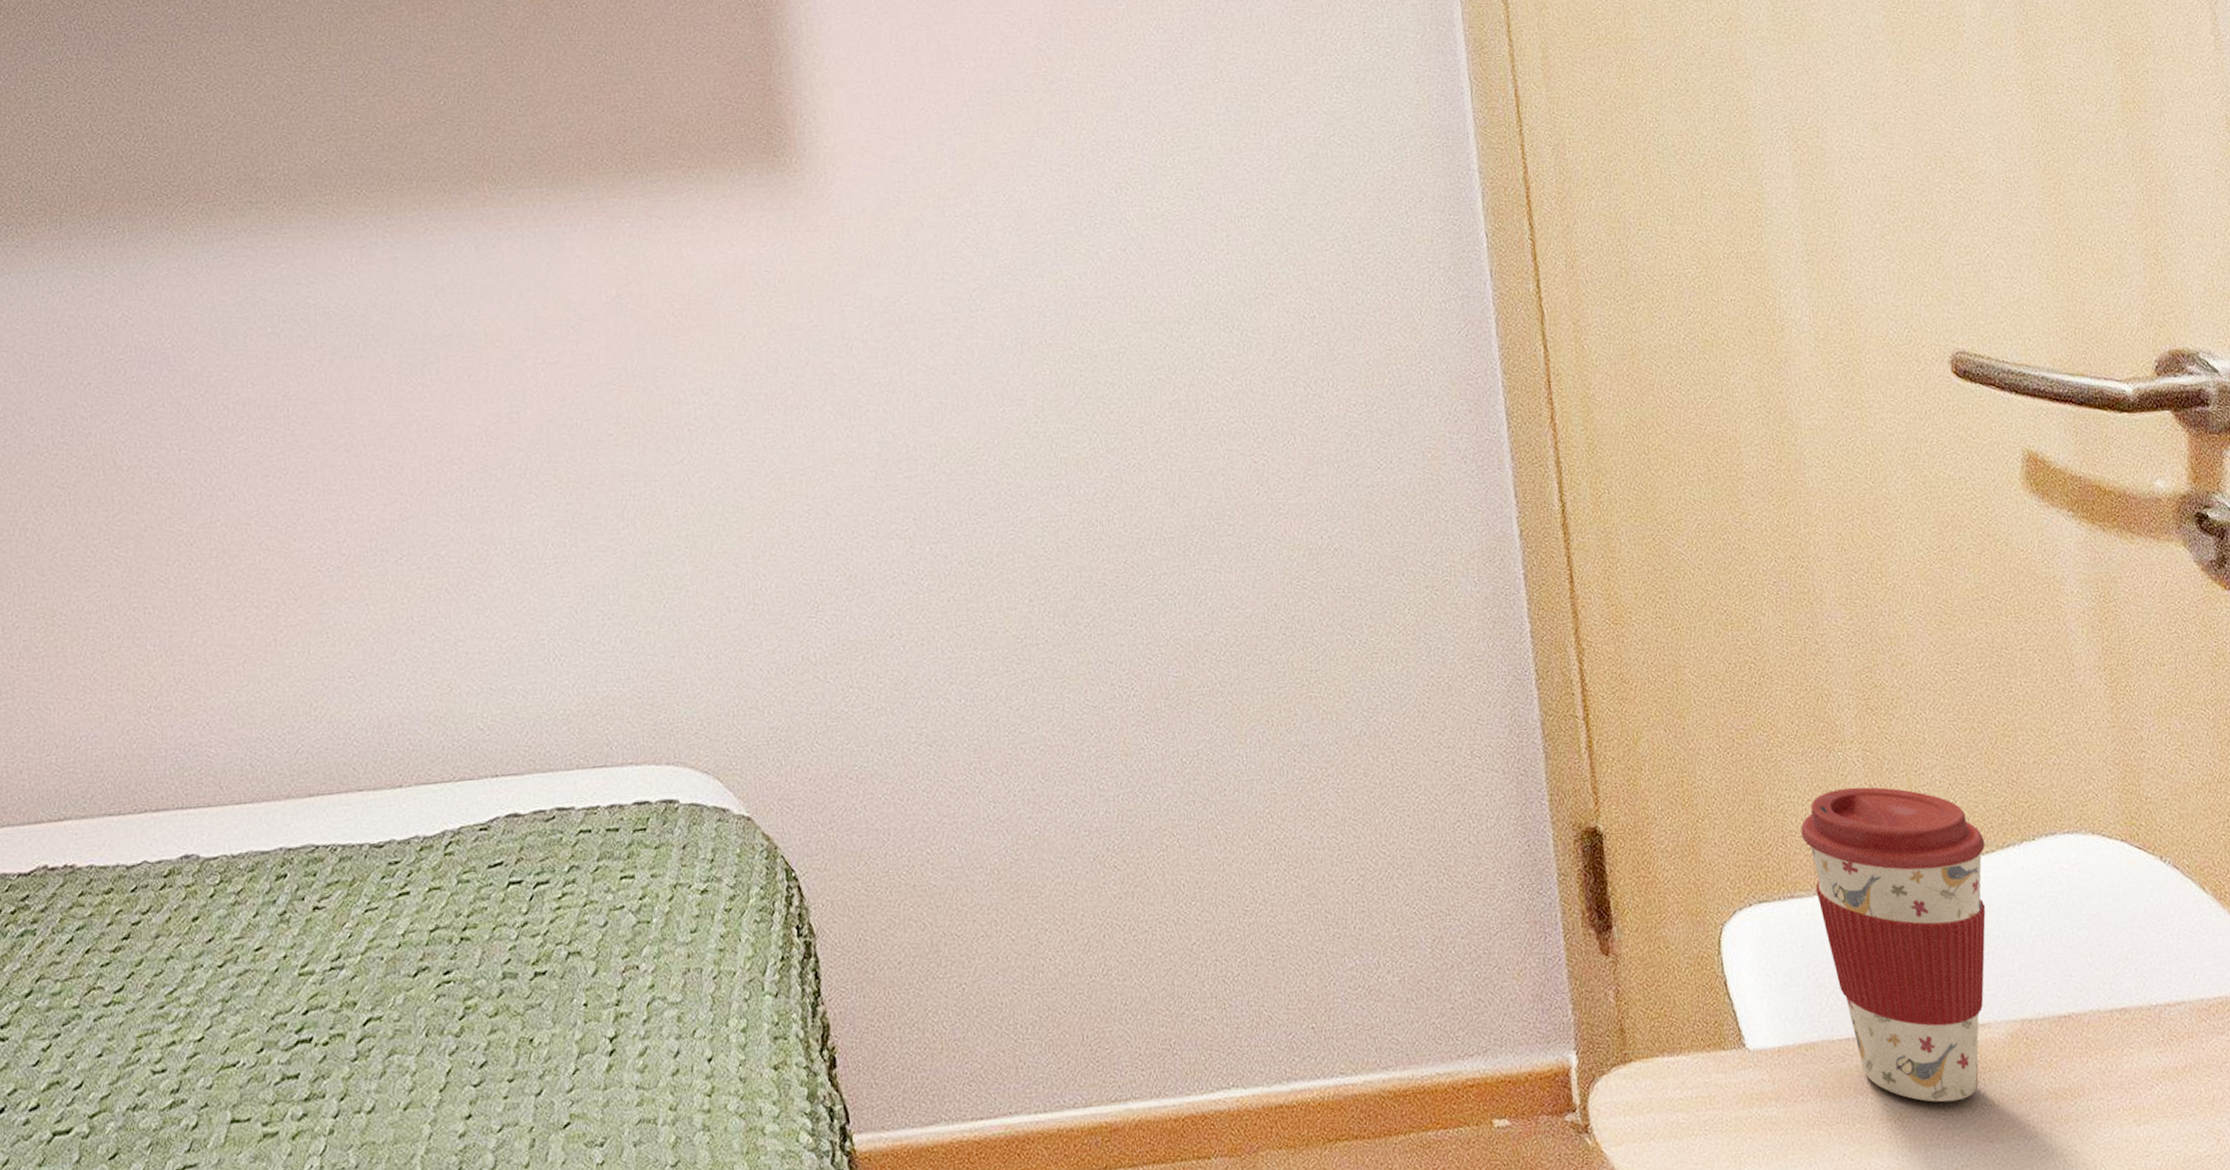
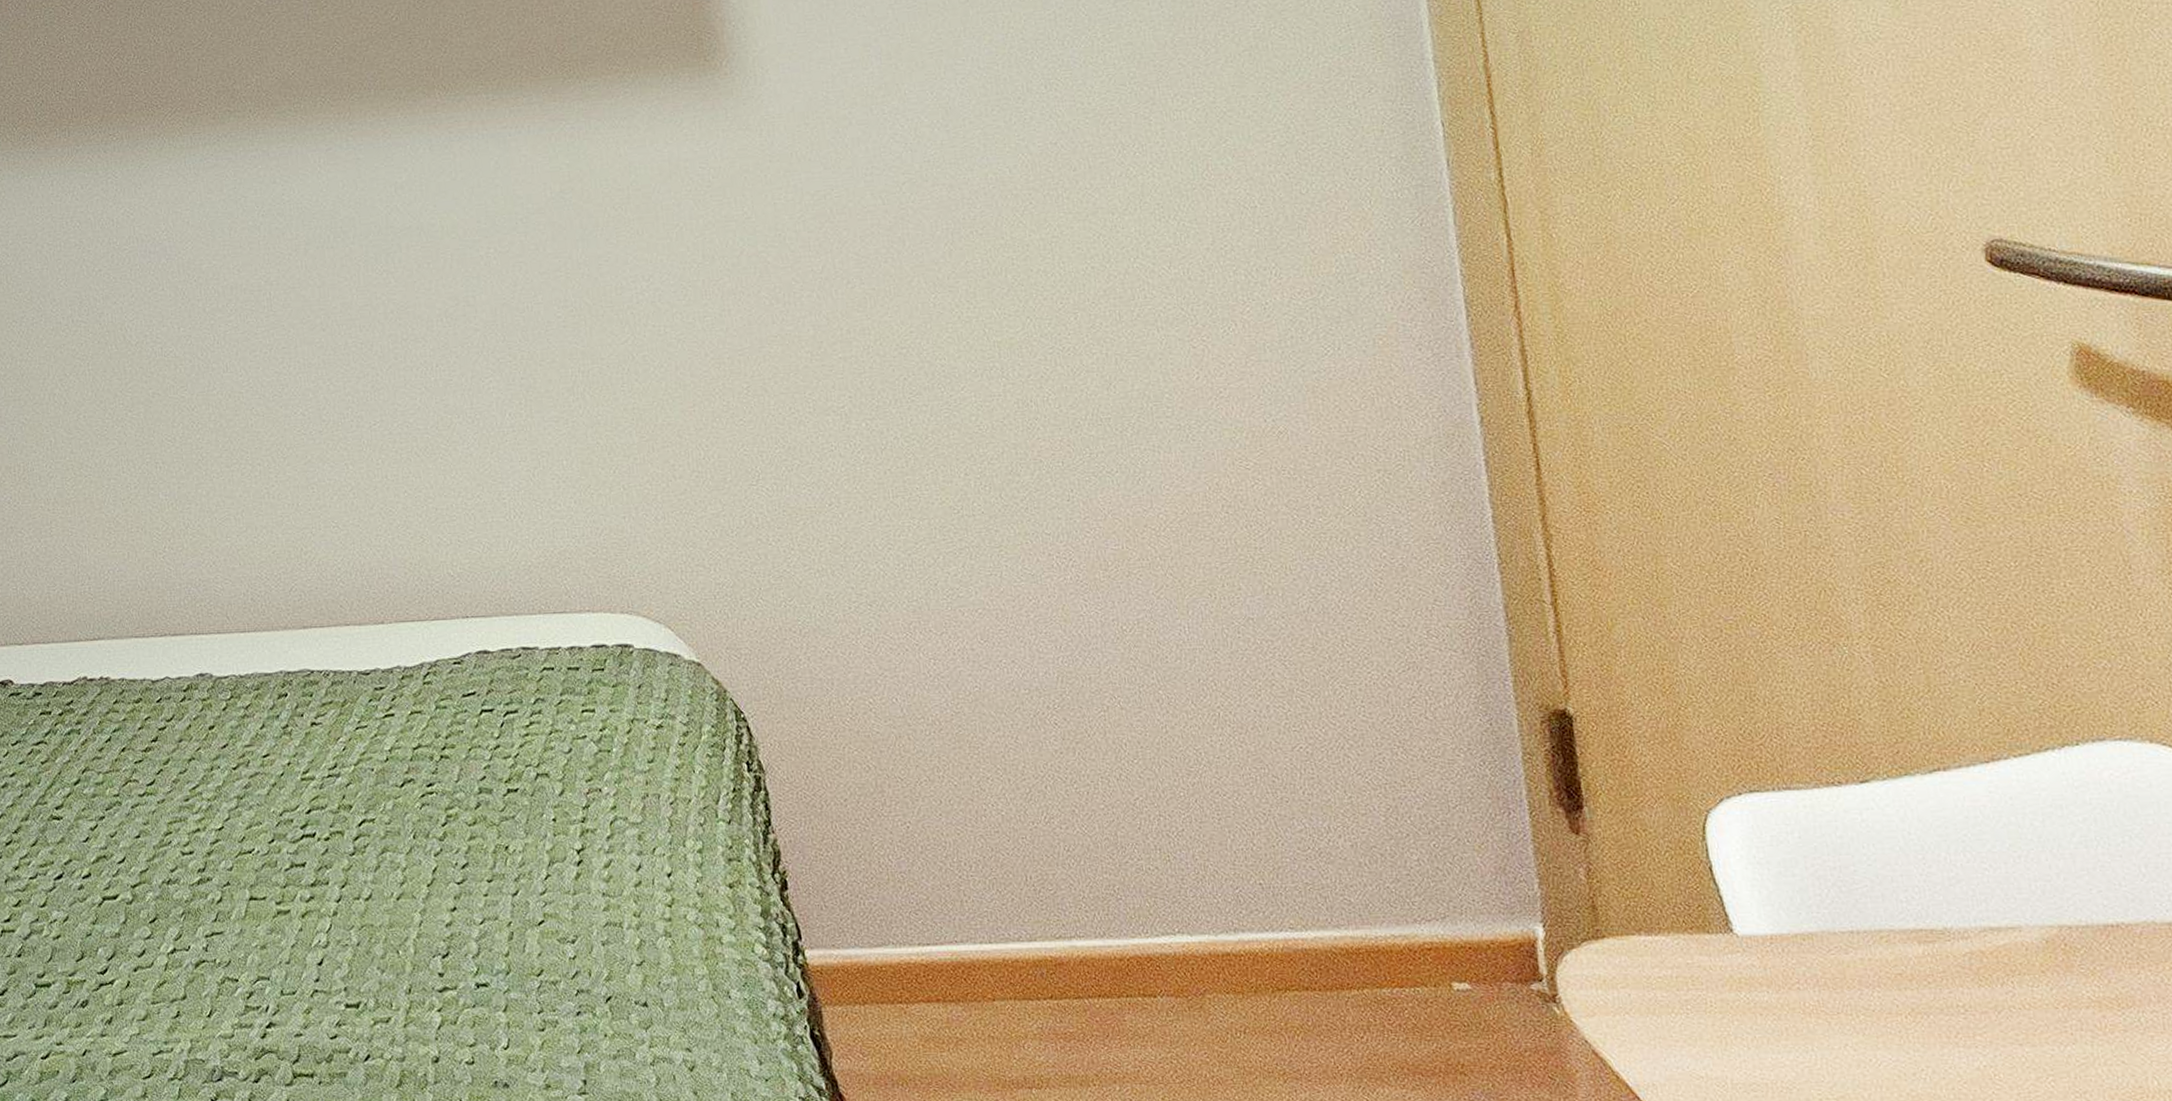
coffee cup: present [1801,787,1986,1102] -> none [1799,682,2018,1002]

